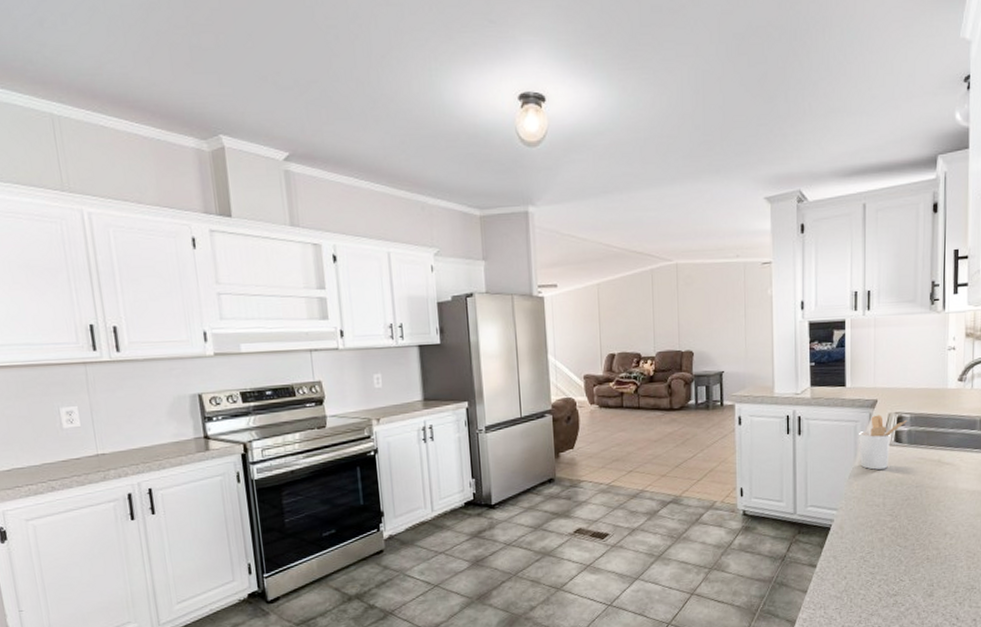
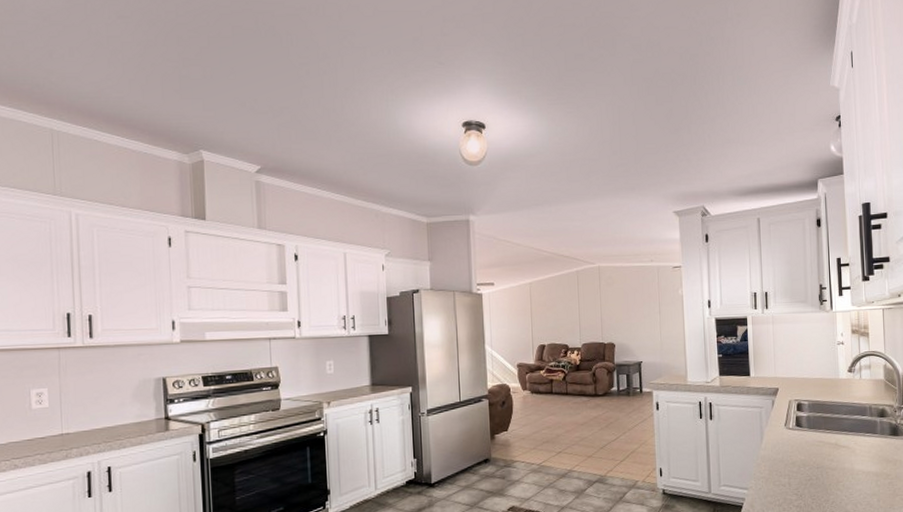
utensil holder: present [858,415,907,470] -> none [763,402,805,452]

